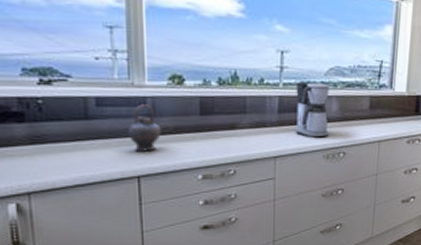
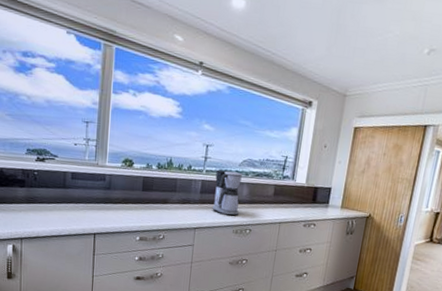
teapot: present [129,104,166,152] -> none [91,179,117,216]

